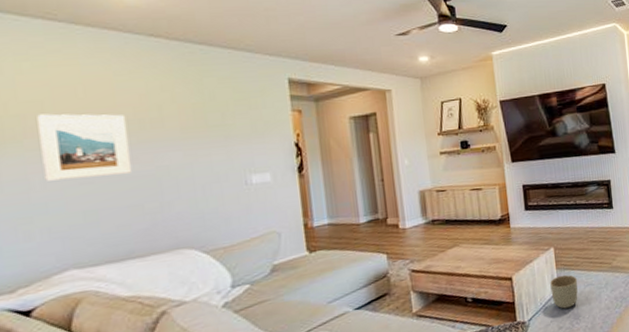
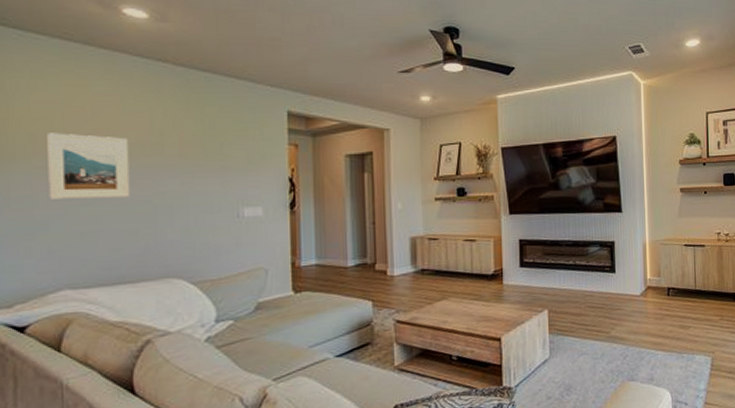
planter: present [550,275,578,309] -> none [541,340,572,378]

